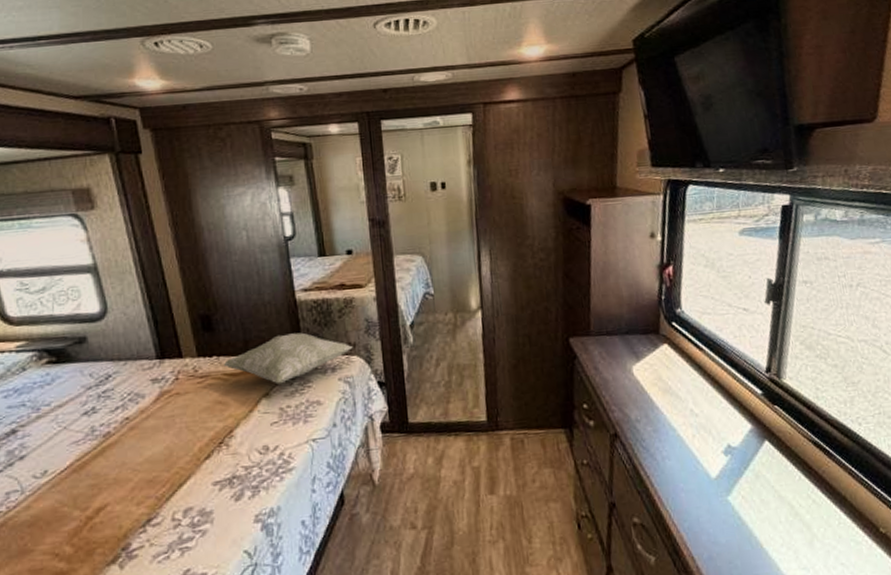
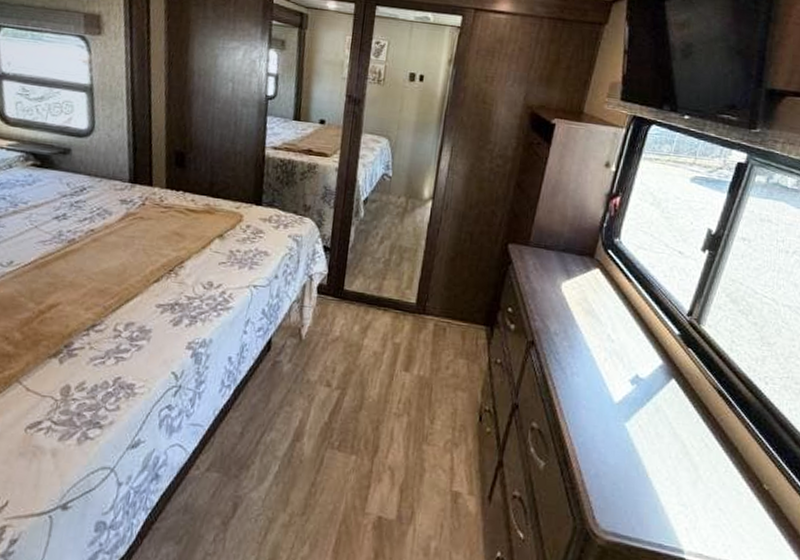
decorative pillow: present [223,332,353,384] -> none [187,184,308,229]

